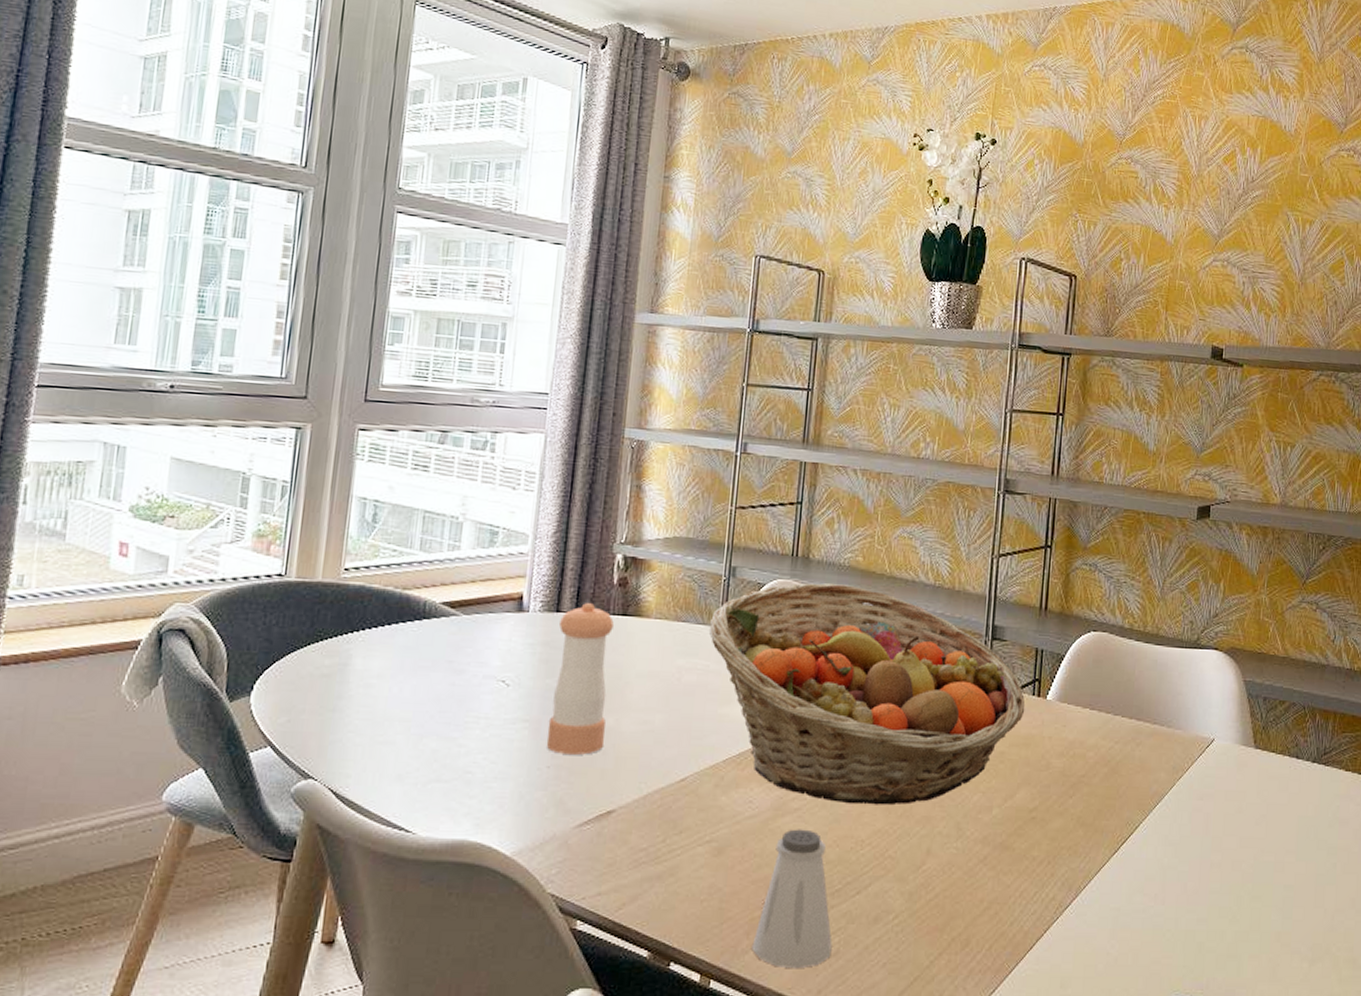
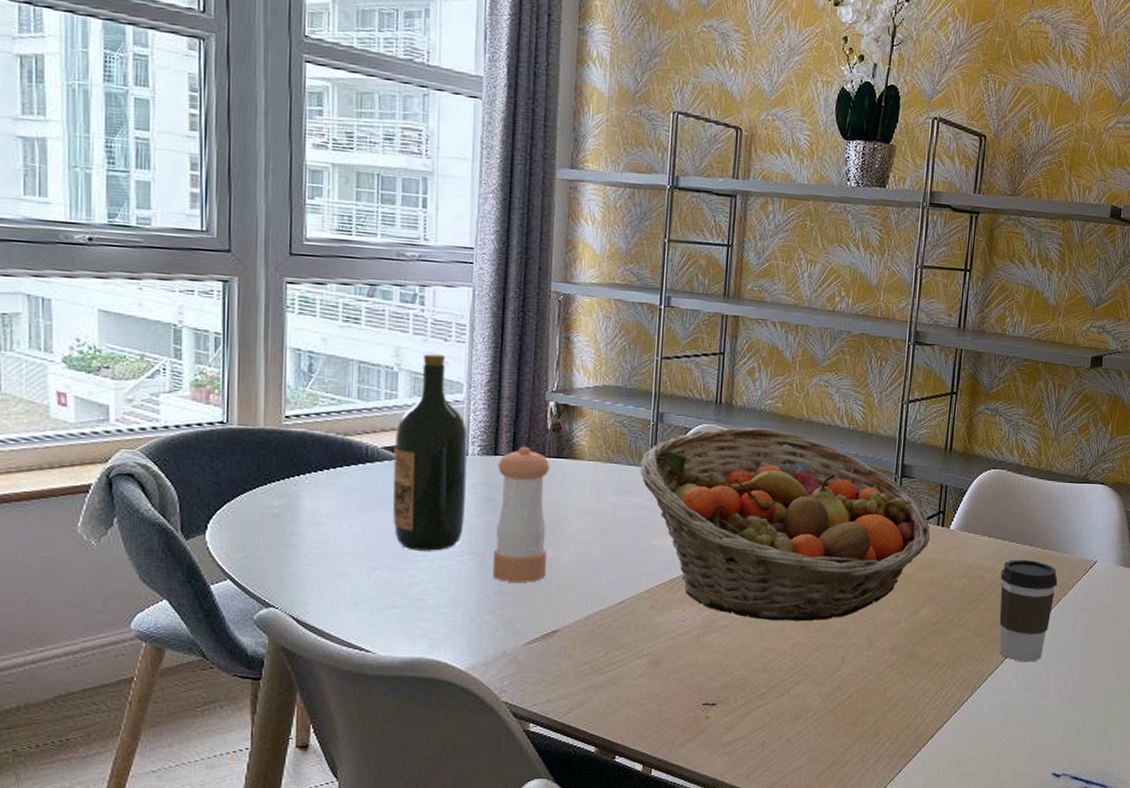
wine bottle: none [445,503,530,718] -> present [392,353,468,551]
saltshaker: present [752,829,833,969] -> none [688,643,759,759]
coffee cup: none [1105,736,1171,859] -> present [999,560,1058,662]

